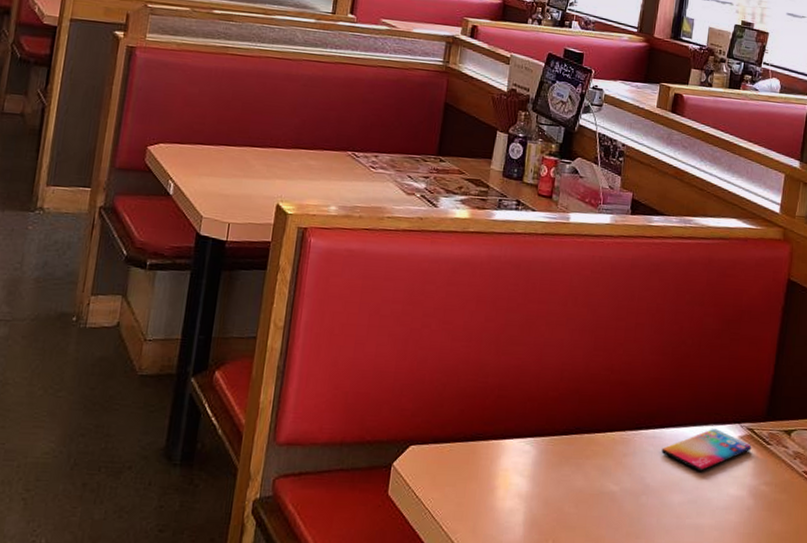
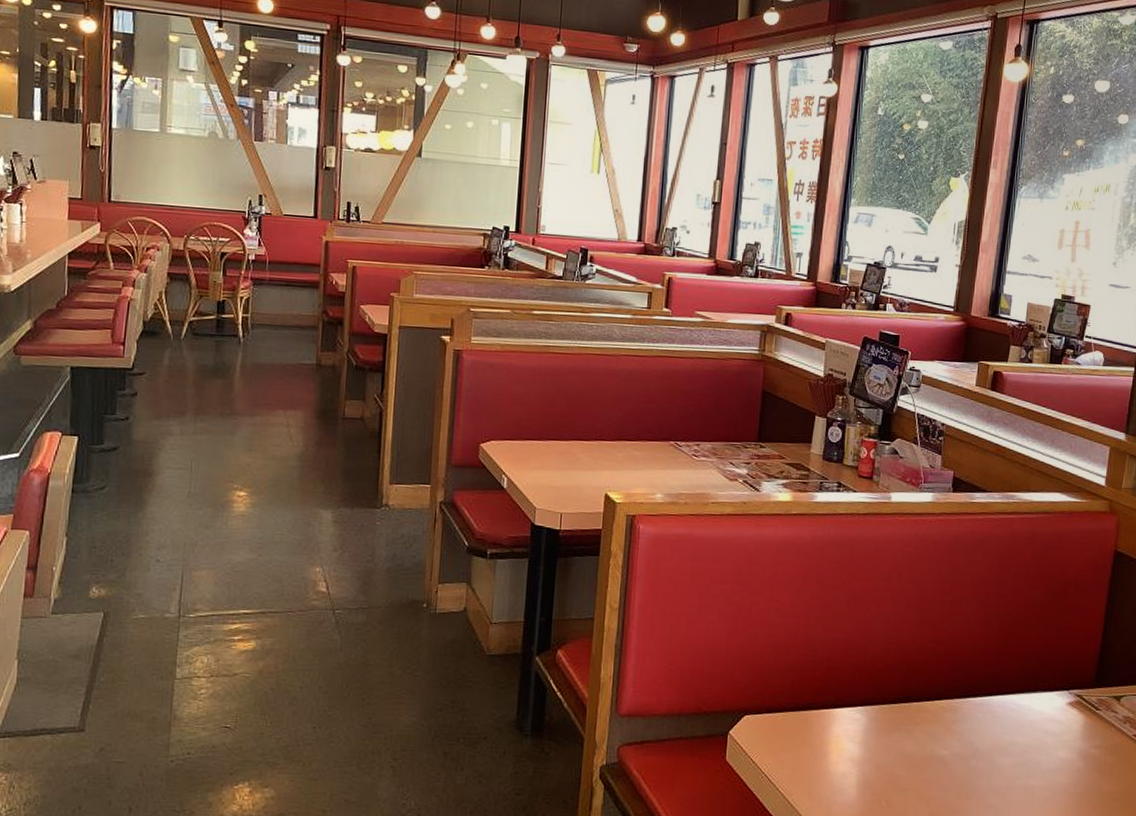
smartphone: present [661,429,752,471] -> none [990,696,1081,736]

